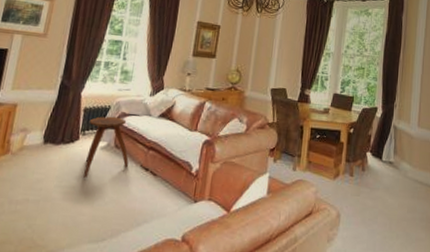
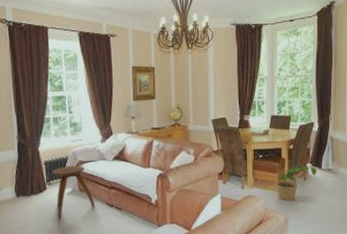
potted plant: none [331,153,378,193] -> present [276,165,318,201]

